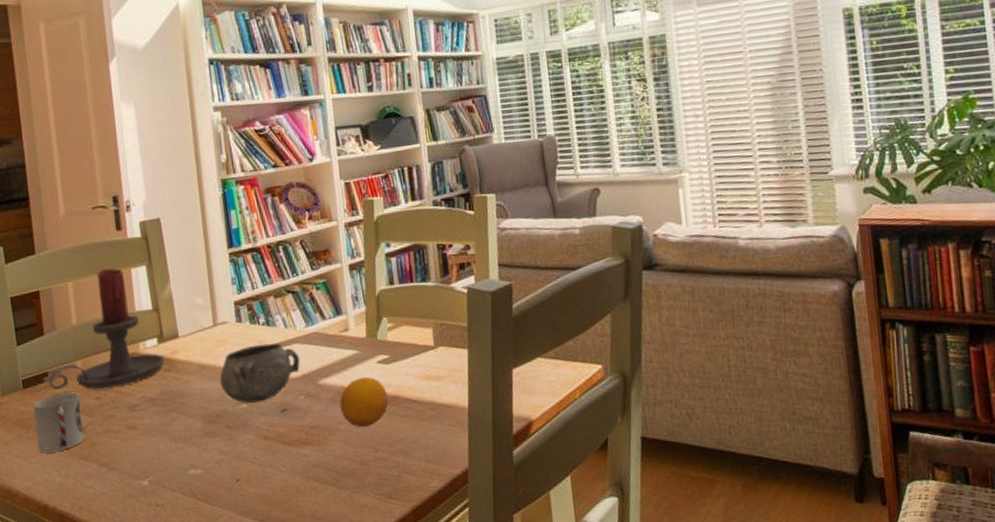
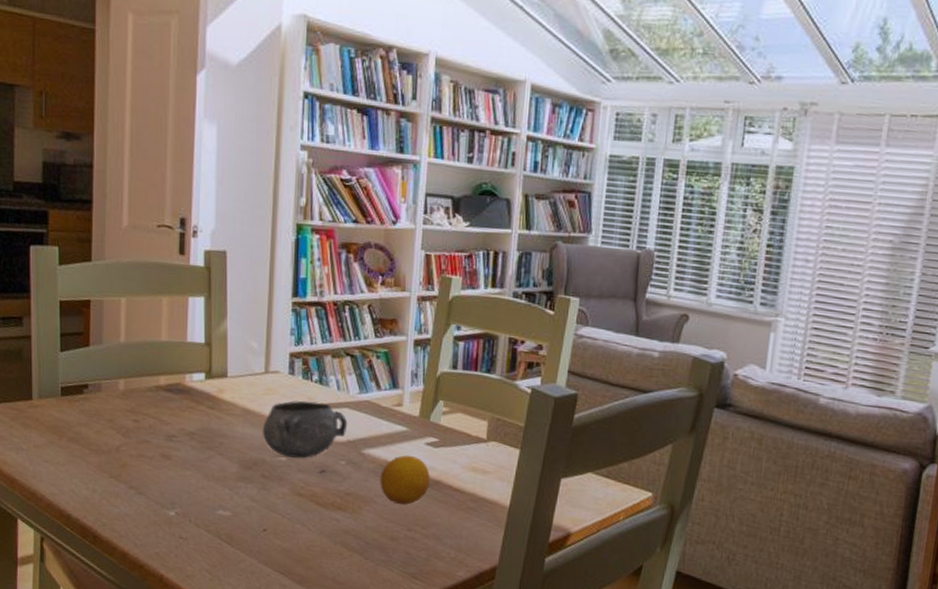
cup: present [33,392,85,454] -> none [69,408,117,466]
candle holder: present [48,268,165,390] -> none [87,291,209,414]

